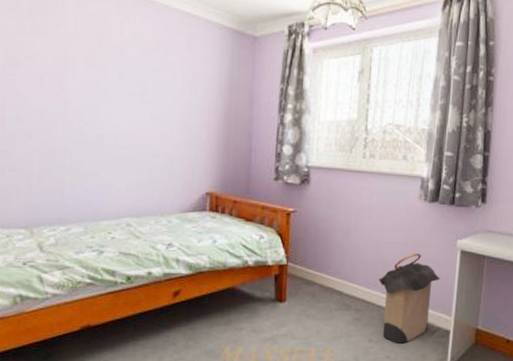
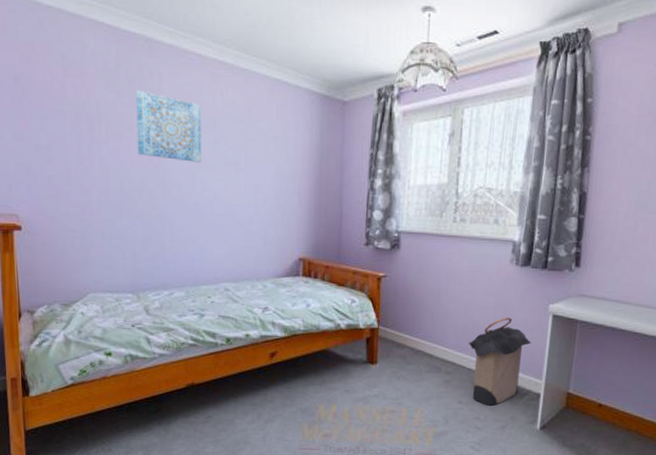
wall art: none [37,18,107,93] -> present [136,90,201,163]

